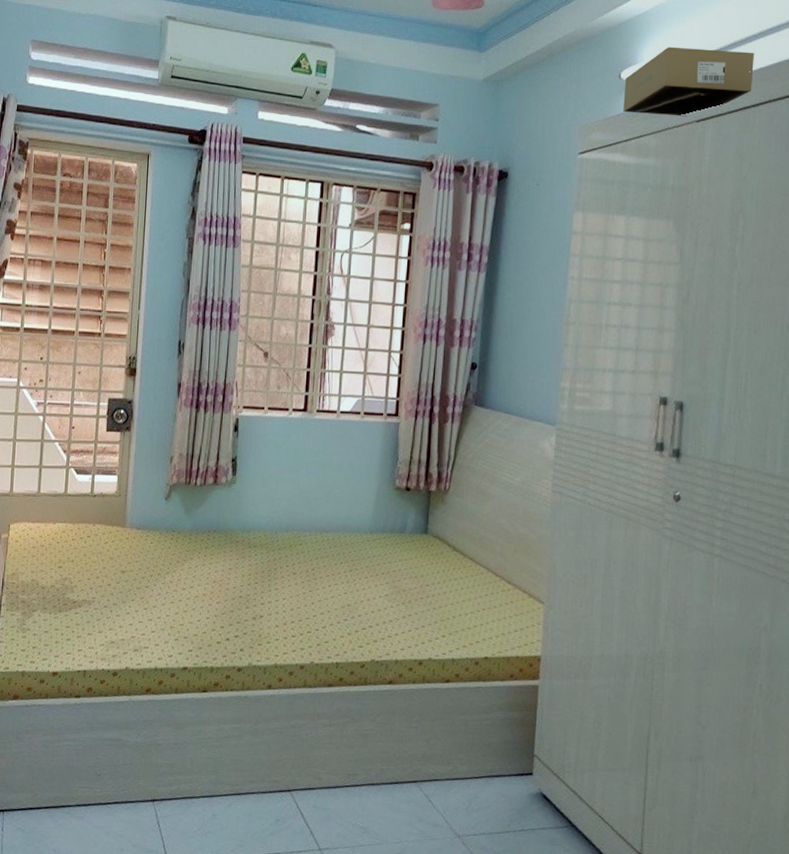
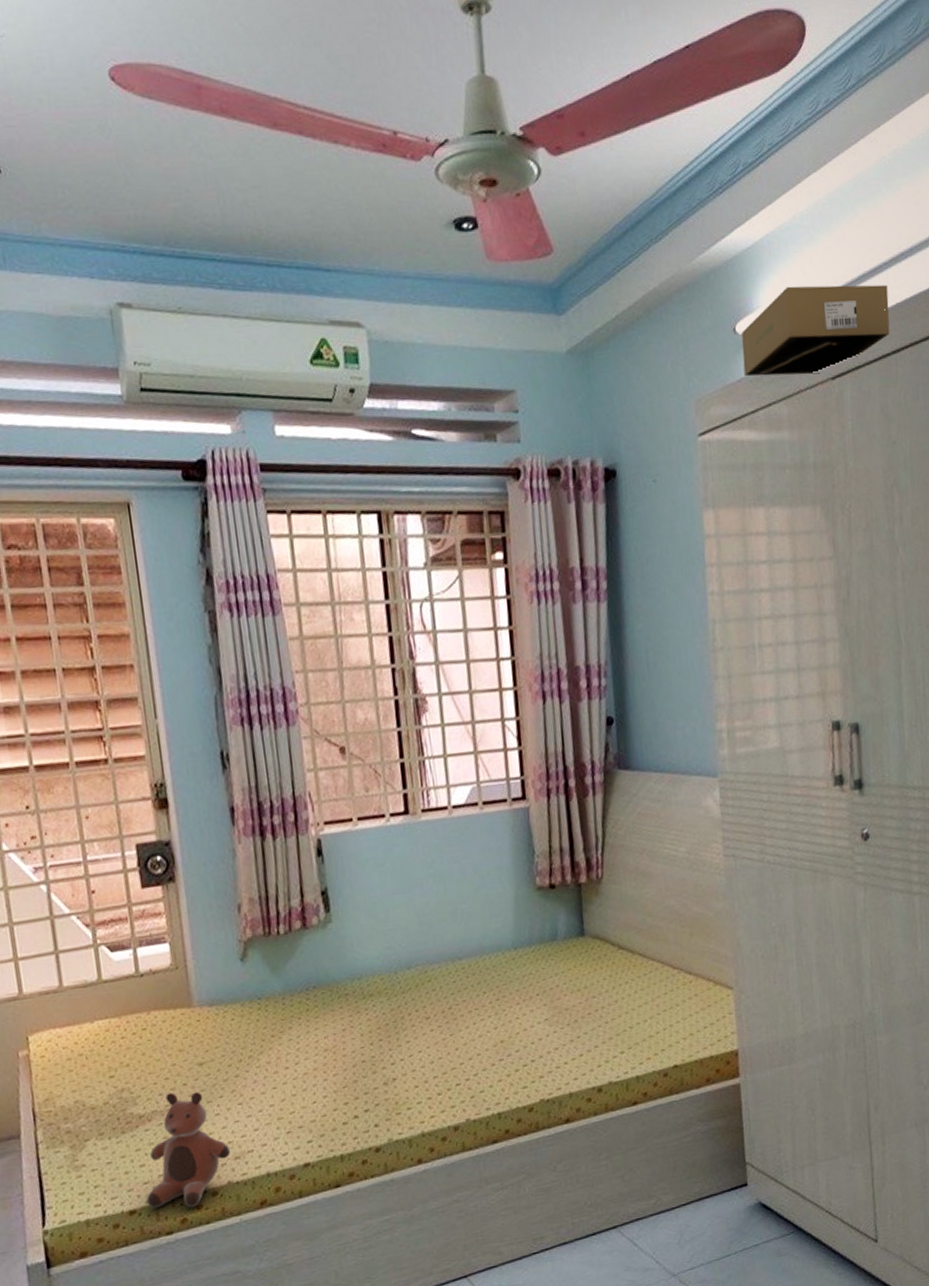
teddy bear: none [67,588,133,681] -> present [147,1091,231,1209]

